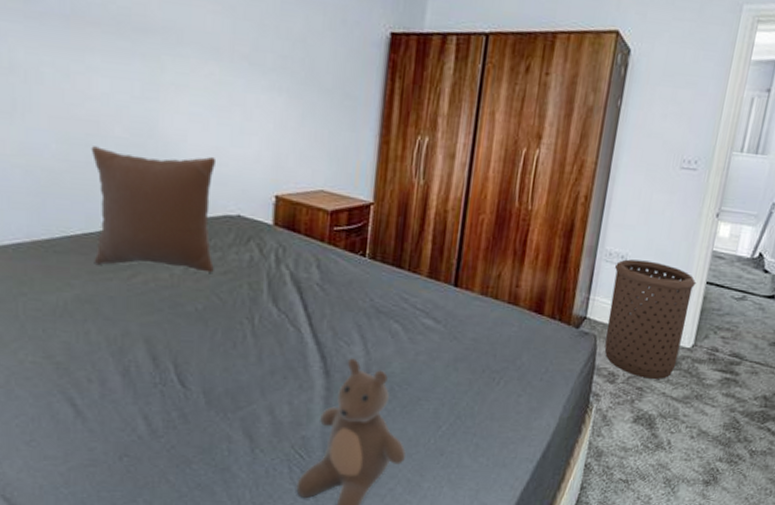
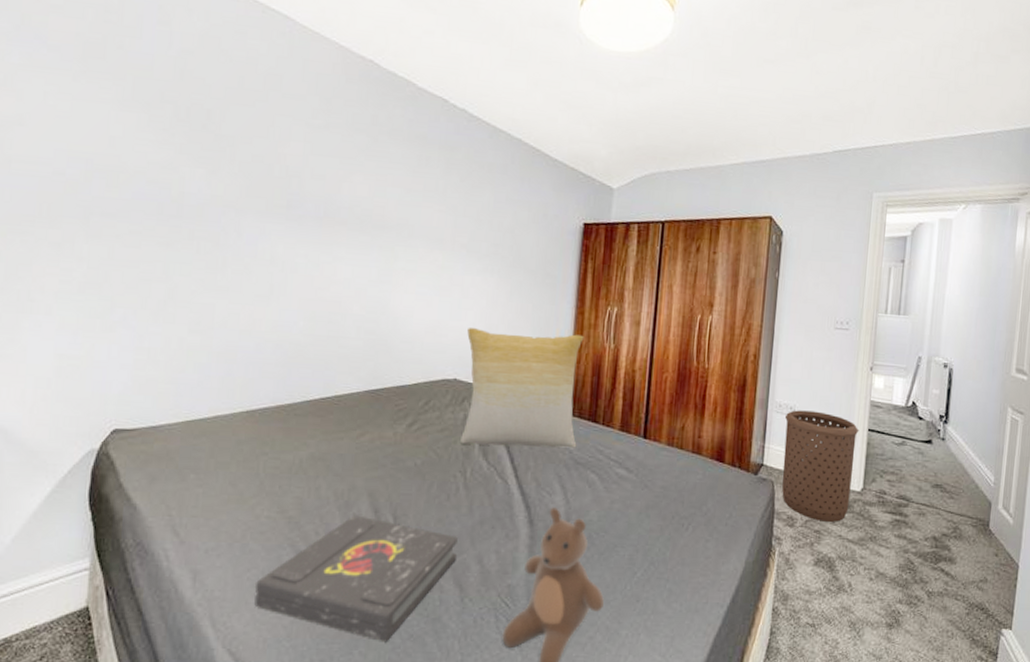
book: none [26,362,246,490] -> present [254,515,458,641]
pillow: present [91,146,217,273] -> none [328,322,438,431]
pillow: none [247,156,389,296] -> present [460,328,584,448]

